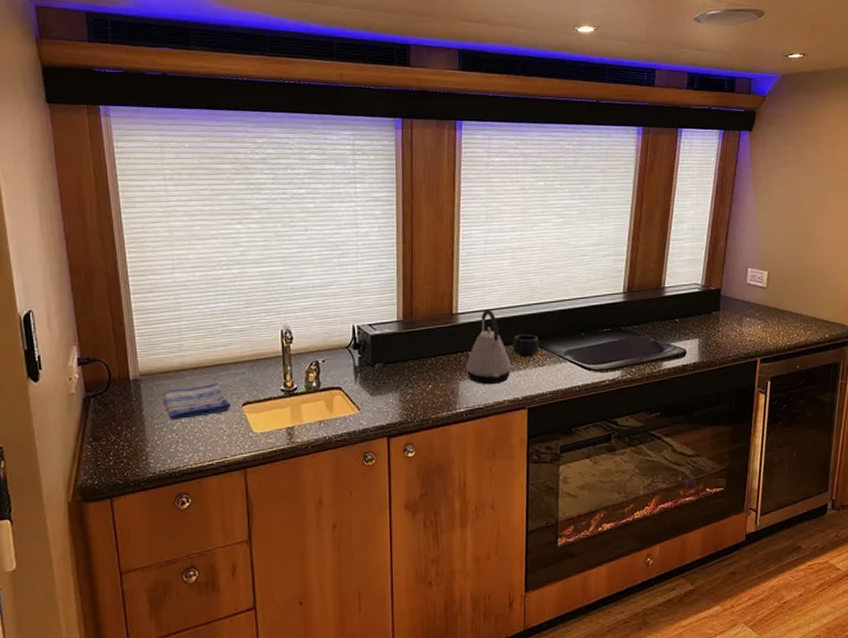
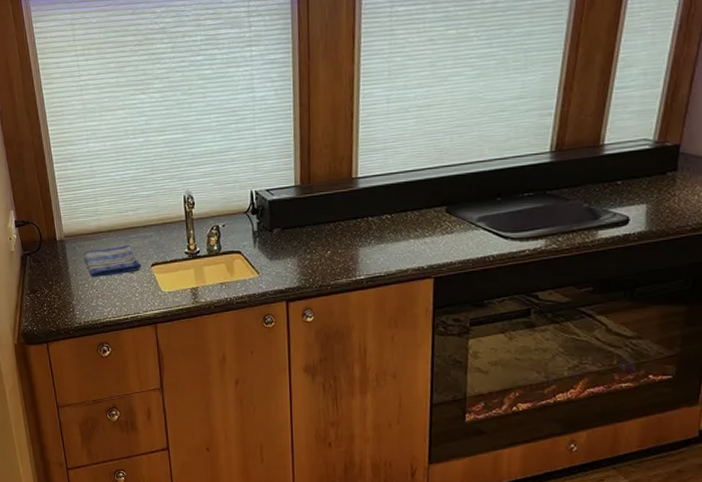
kettle: present [466,309,511,385] -> none [367,173,416,252]
mug: present [513,334,539,357] -> none [417,199,448,224]

